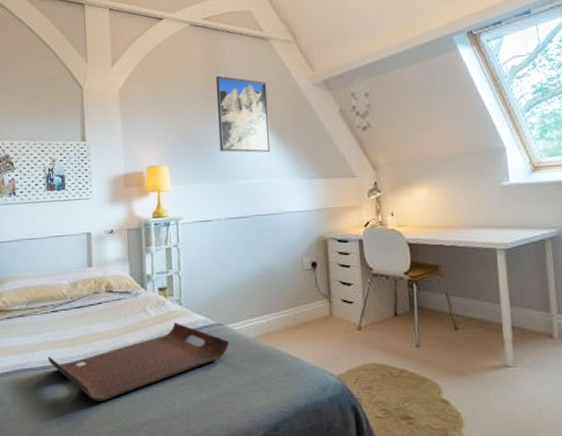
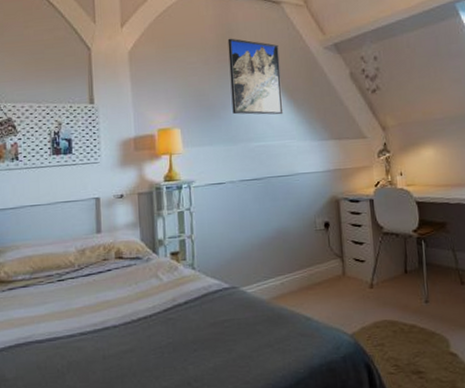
serving tray: present [47,322,229,401] -> none [53,287,244,372]

